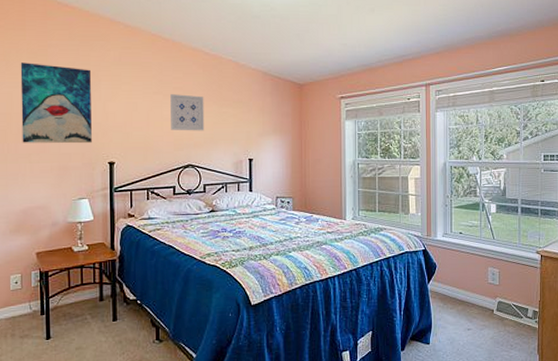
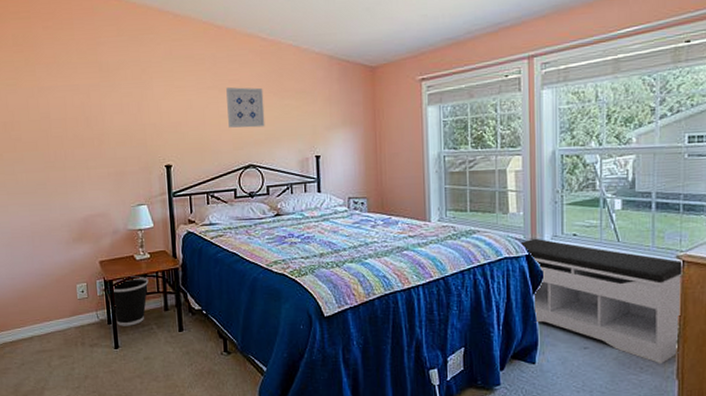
wall art: present [20,62,92,144] -> none [71,63,147,149]
wastebasket: none [47,267,85,317] -> present [112,276,149,326]
bench: none [419,235,541,342] -> present [521,238,683,364]

